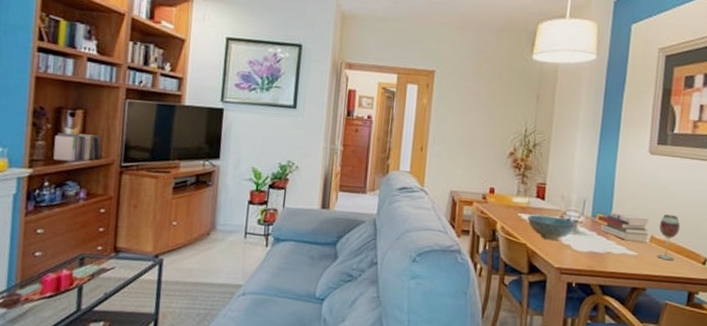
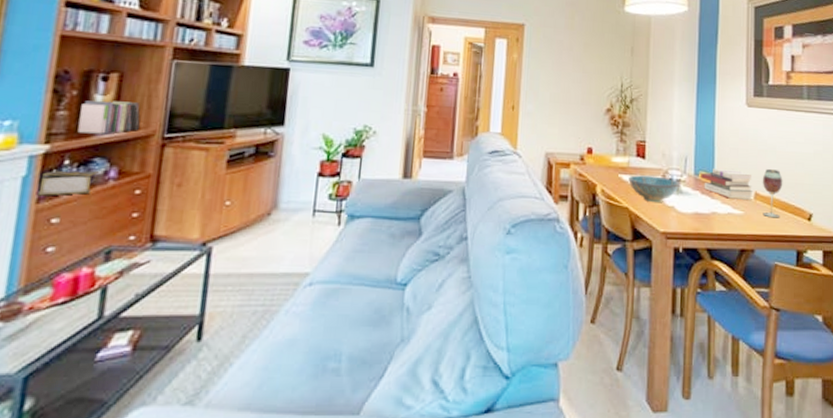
decorative box: none [26,190,71,211] -> present [37,170,99,196]

